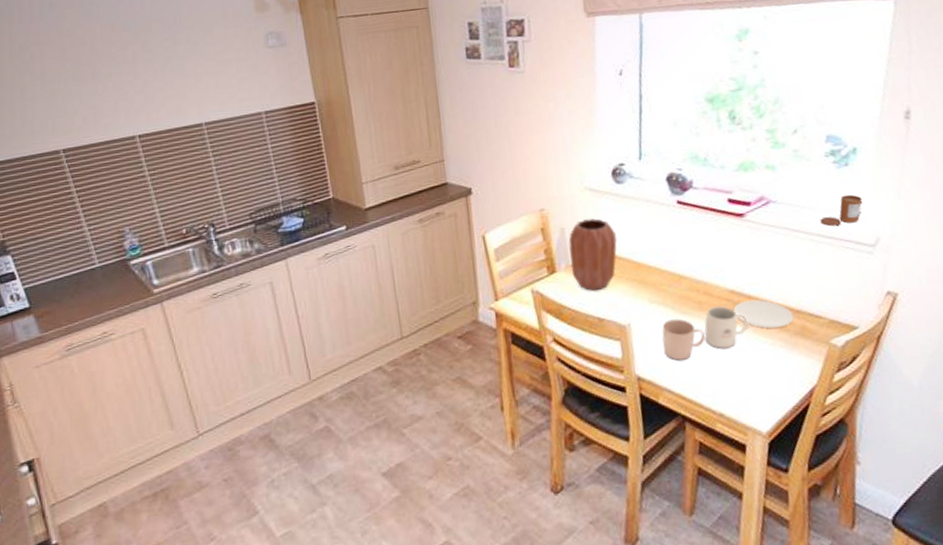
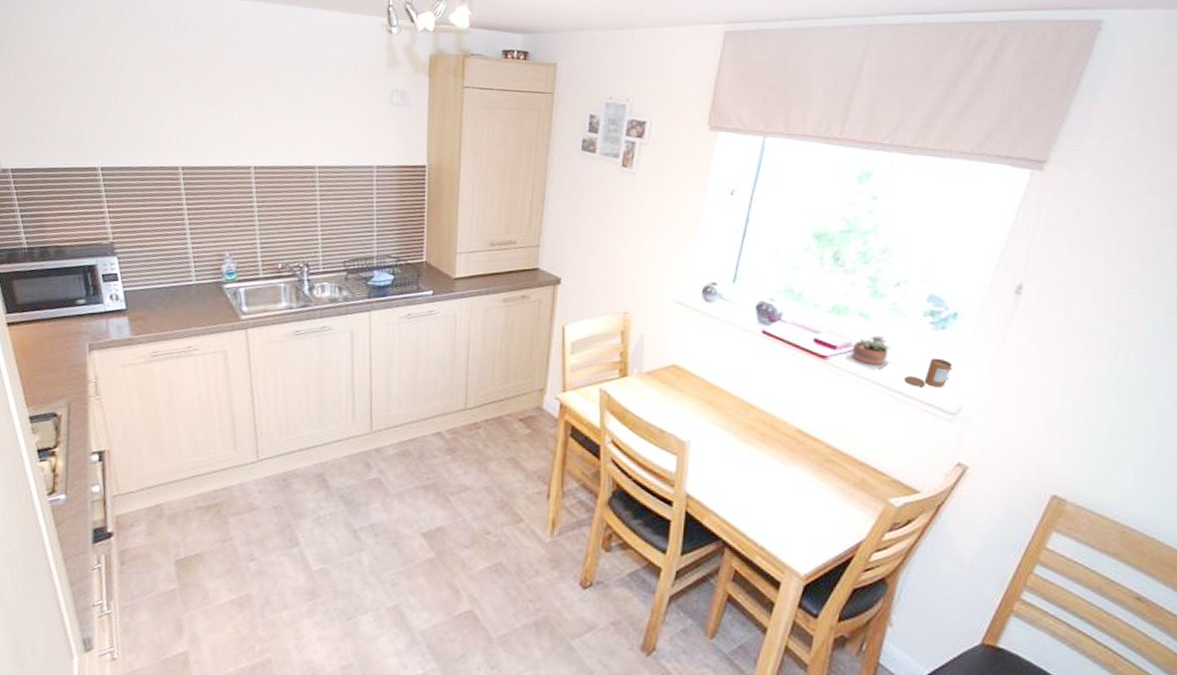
vase: present [568,218,618,291] -> none [642,330,695,402]
mug: present [662,319,705,361] -> none [719,445,762,487]
mug: present [704,306,748,349] -> none [762,441,809,486]
plate: present [733,299,794,329] -> none [797,442,857,477]
succulent plant: none [760,183,805,219] -> present [845,335,891,371]

